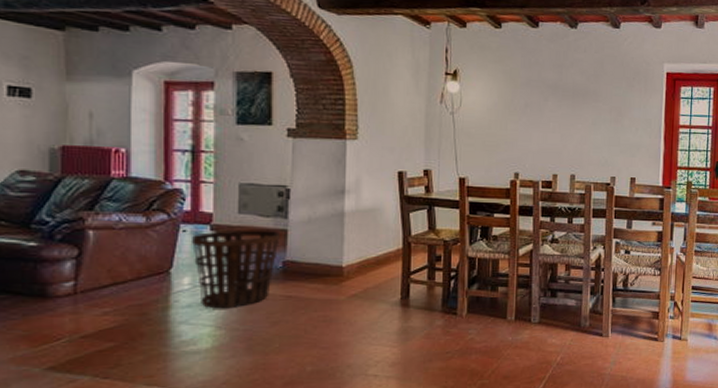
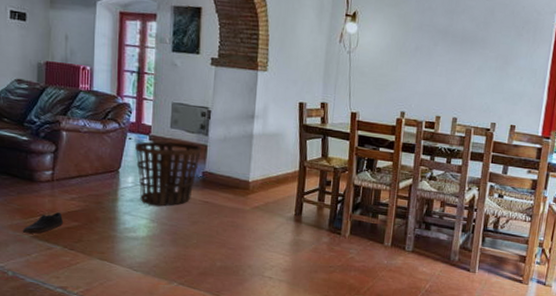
shoe: none [30,333,93,366] -> present [22,212,64,234]

